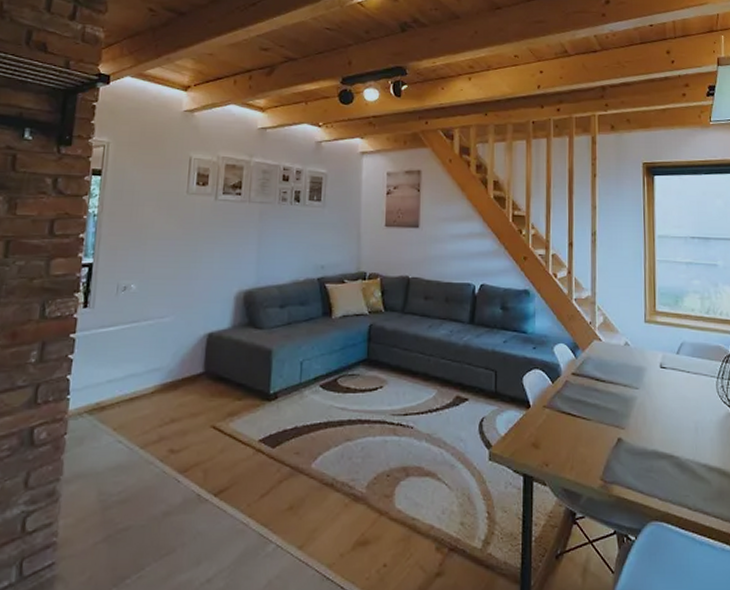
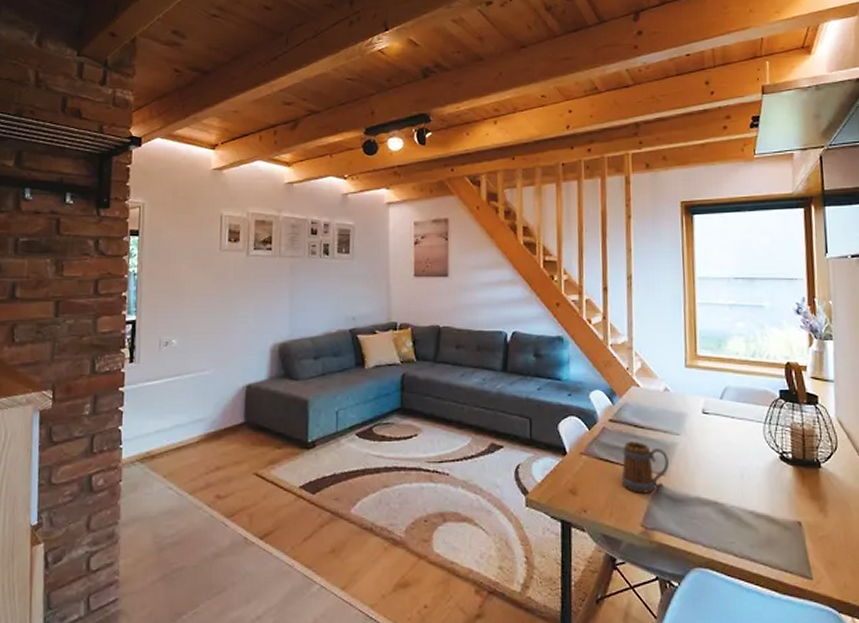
mug: none [582,395,628,447] -> present [621,441,669,493]

